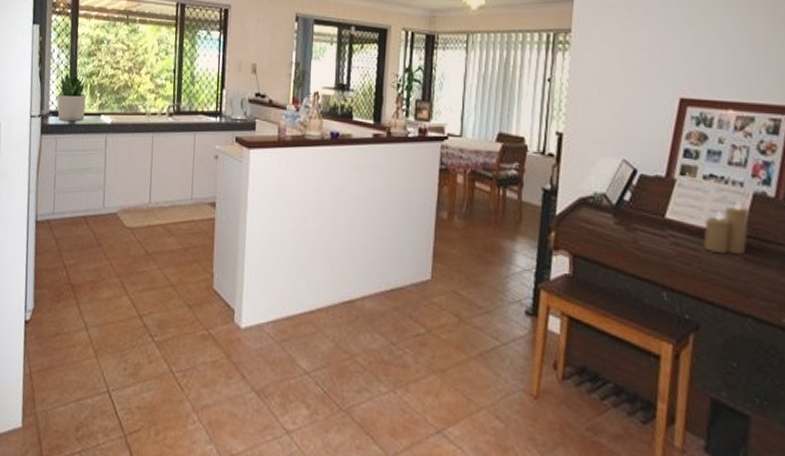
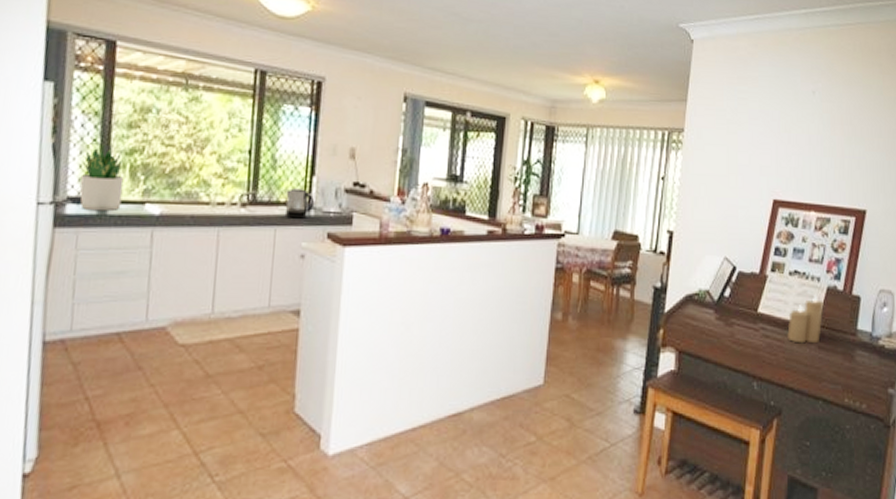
kettle: none [201,100,225,125] -> present [284,188,315,219]

